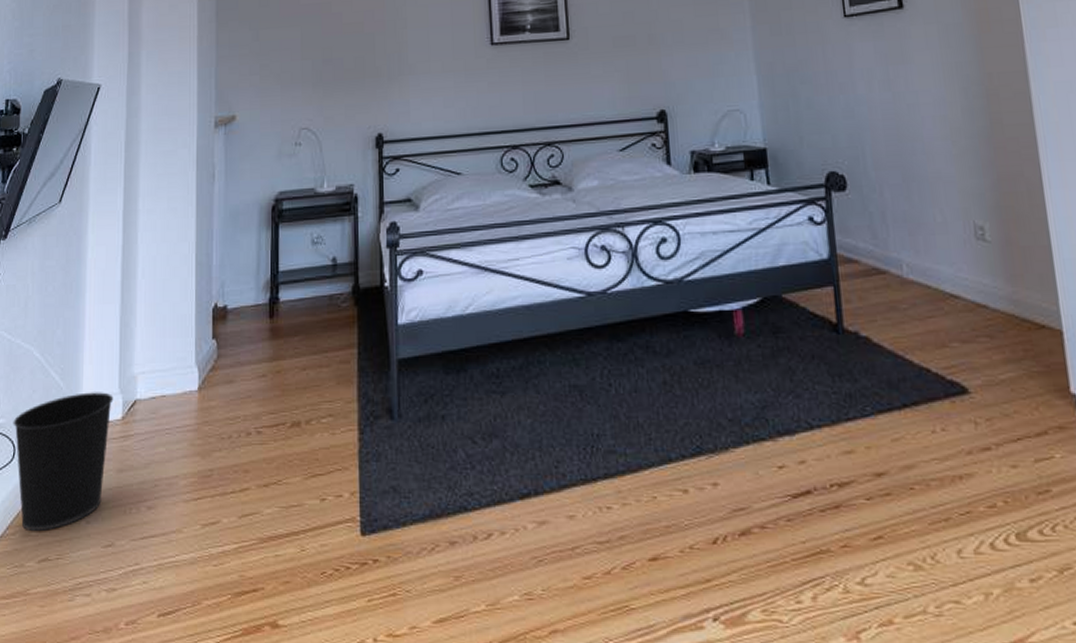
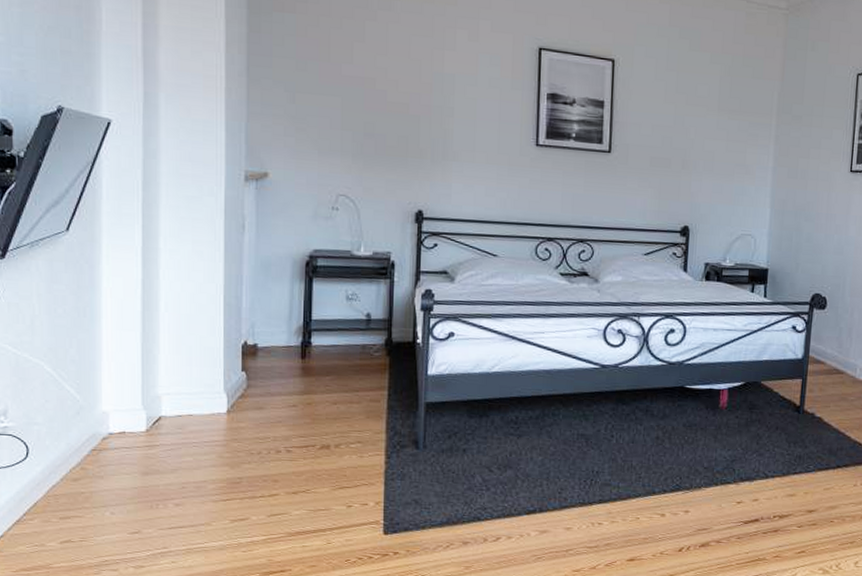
wastebasket: present [13,392,114,532] -> none [24,406,136,519]

